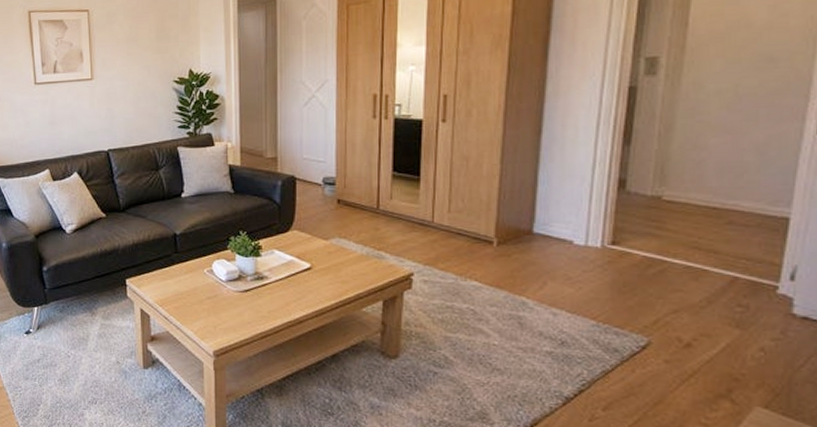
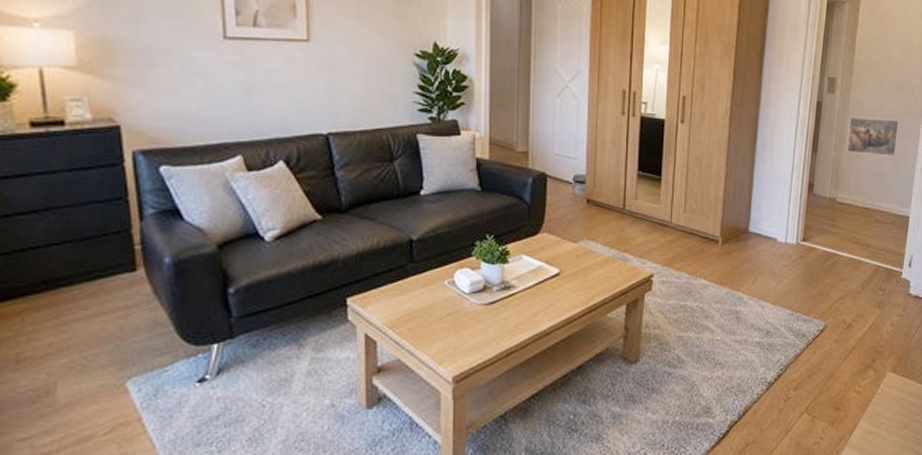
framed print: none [676,98,771,145] -> present [846,116,901,156]

